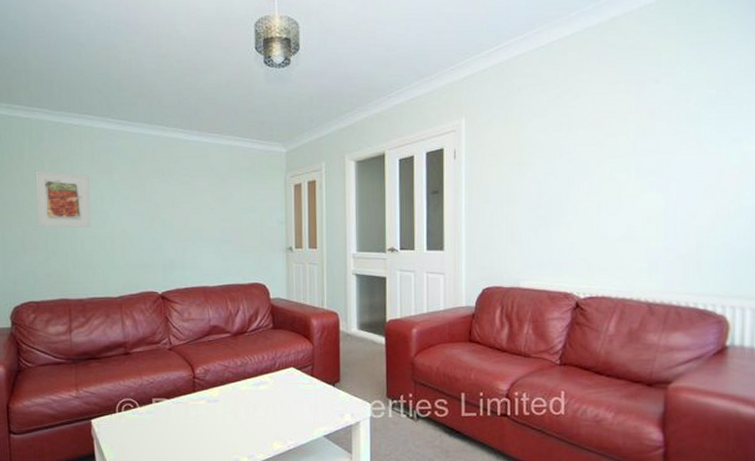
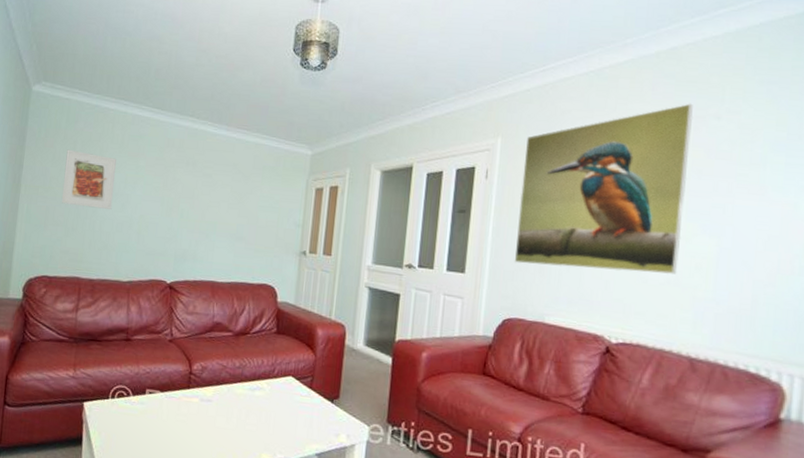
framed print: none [487,69,636,236] -> present [514,103,694,275]

